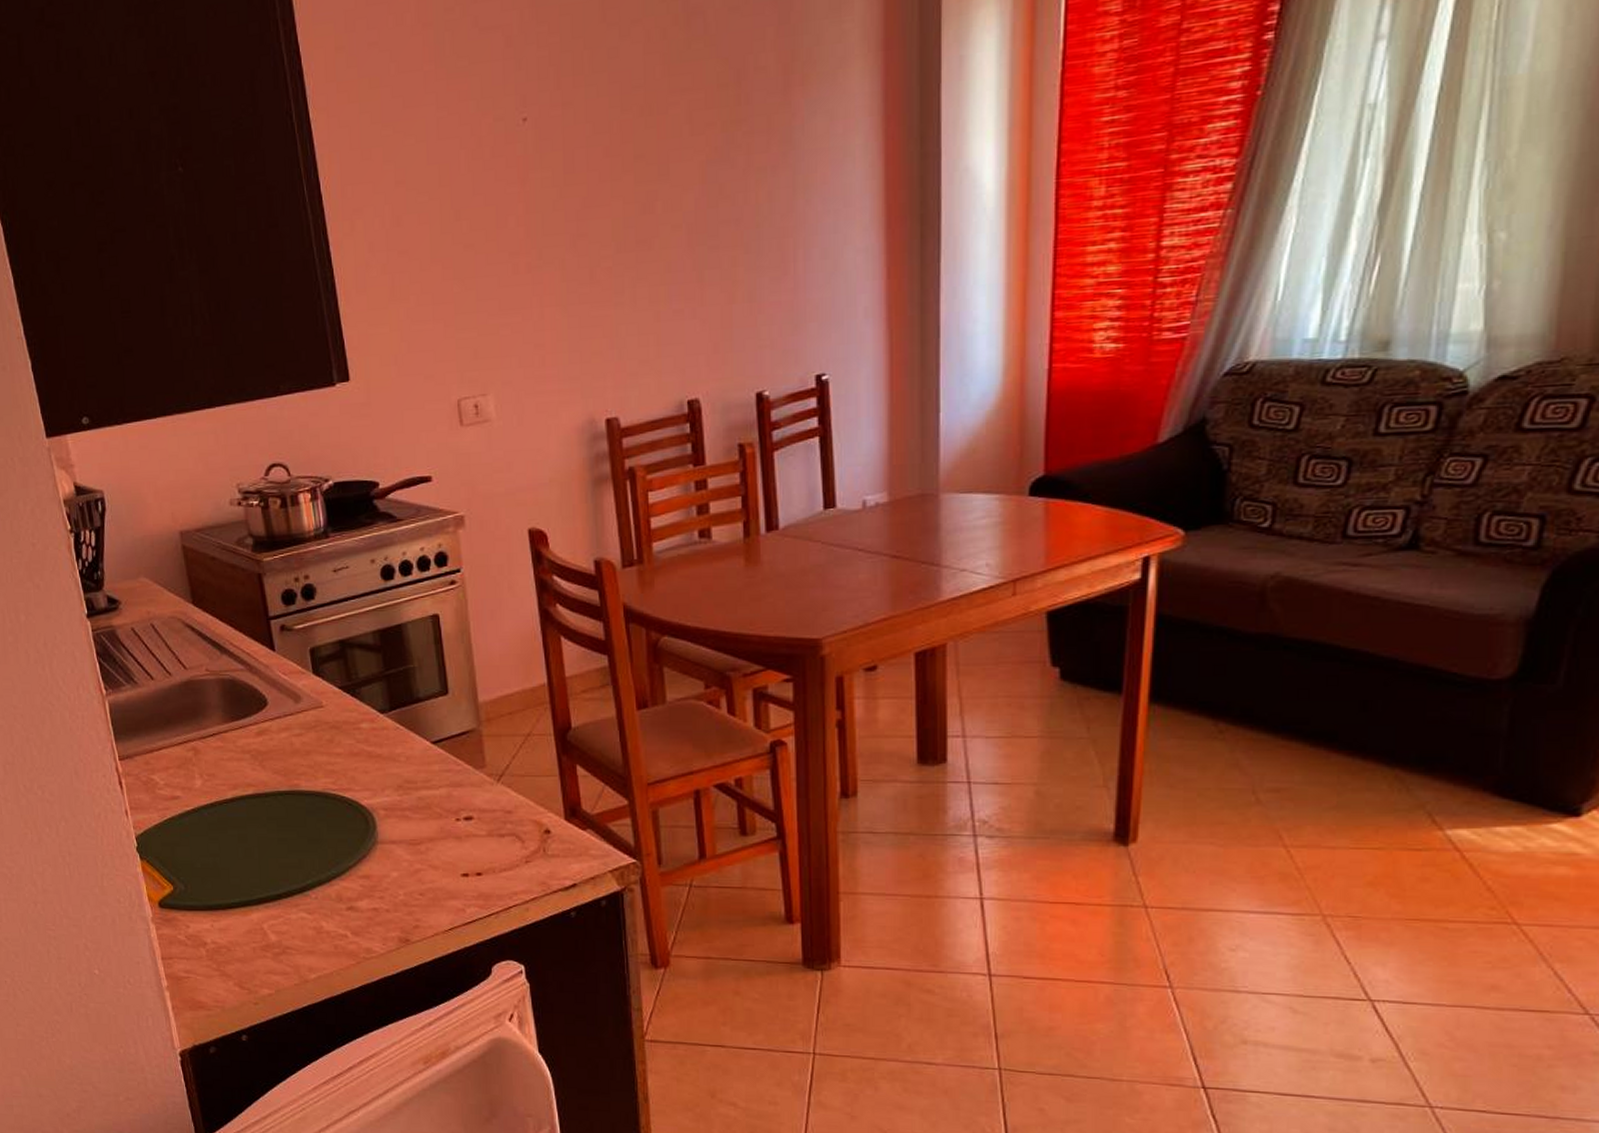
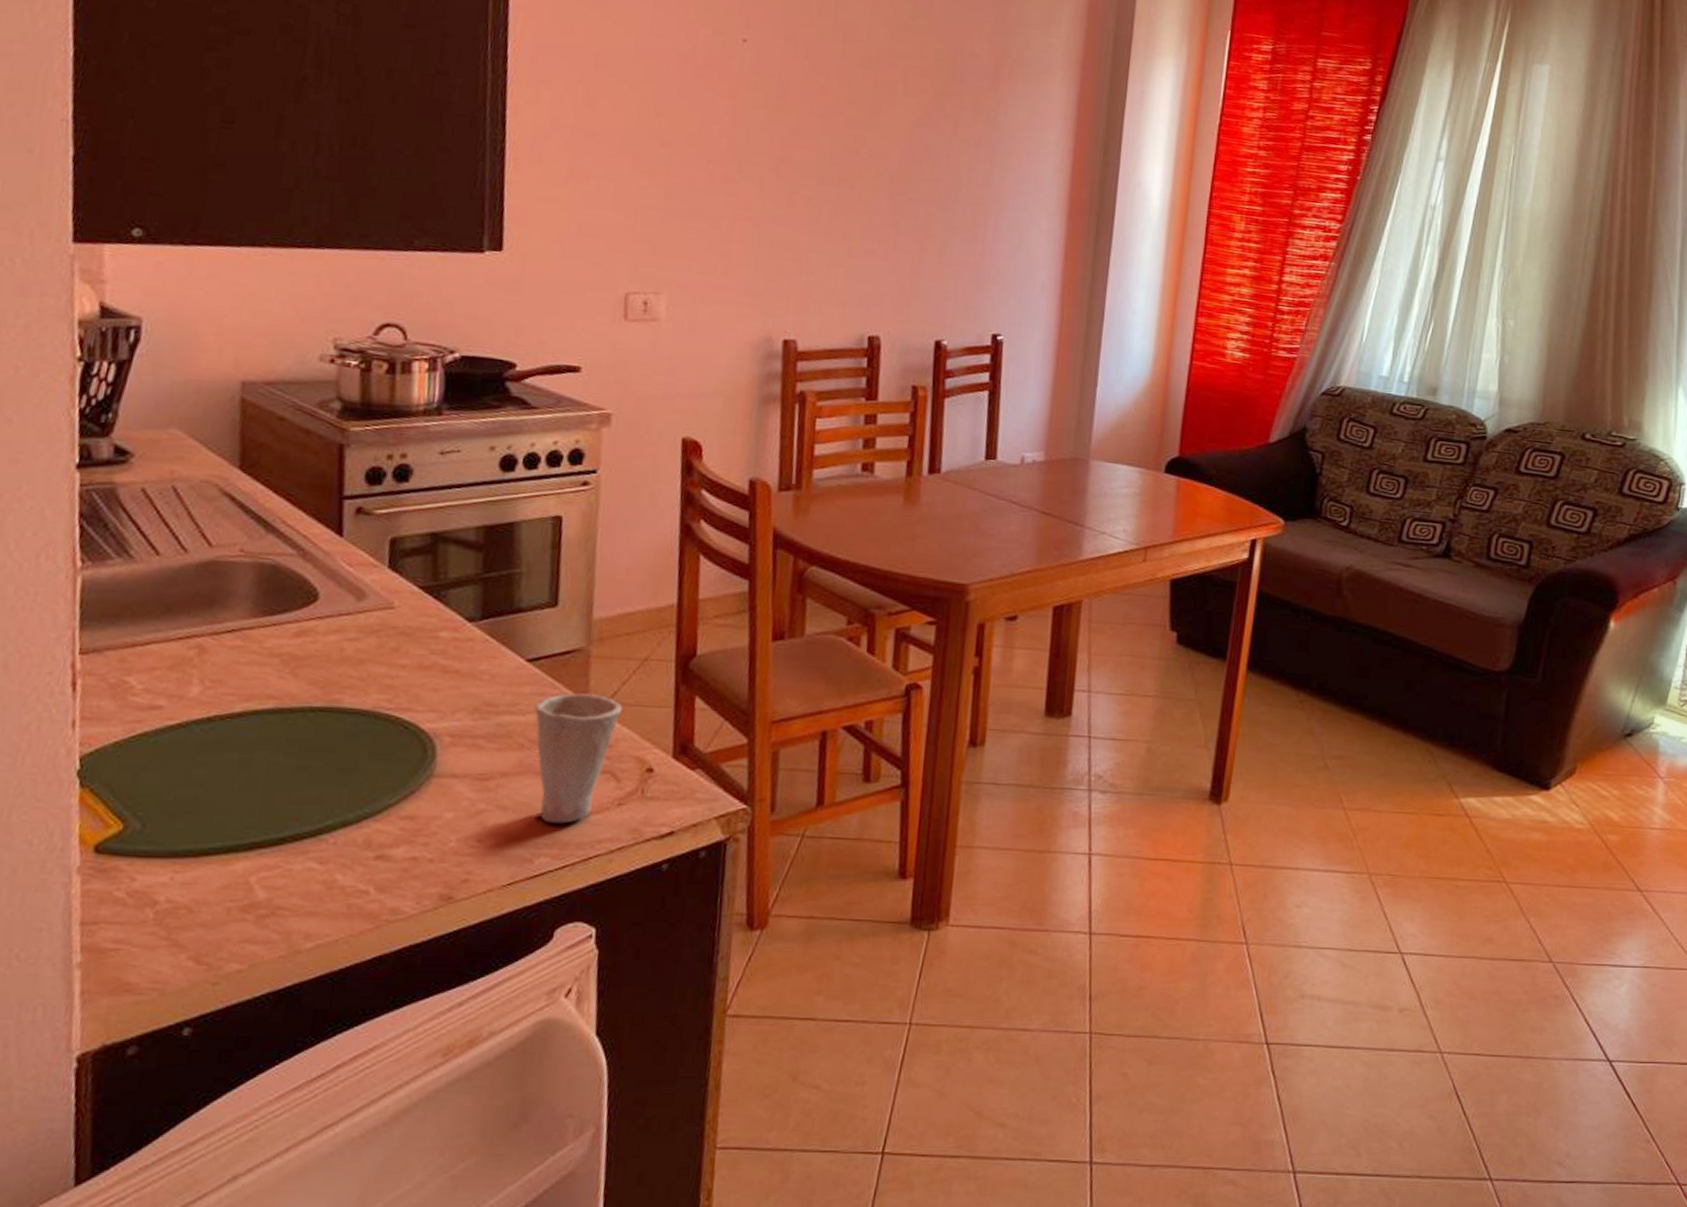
cup: none [444,768,516,879] -> present [534,693,623,824]

